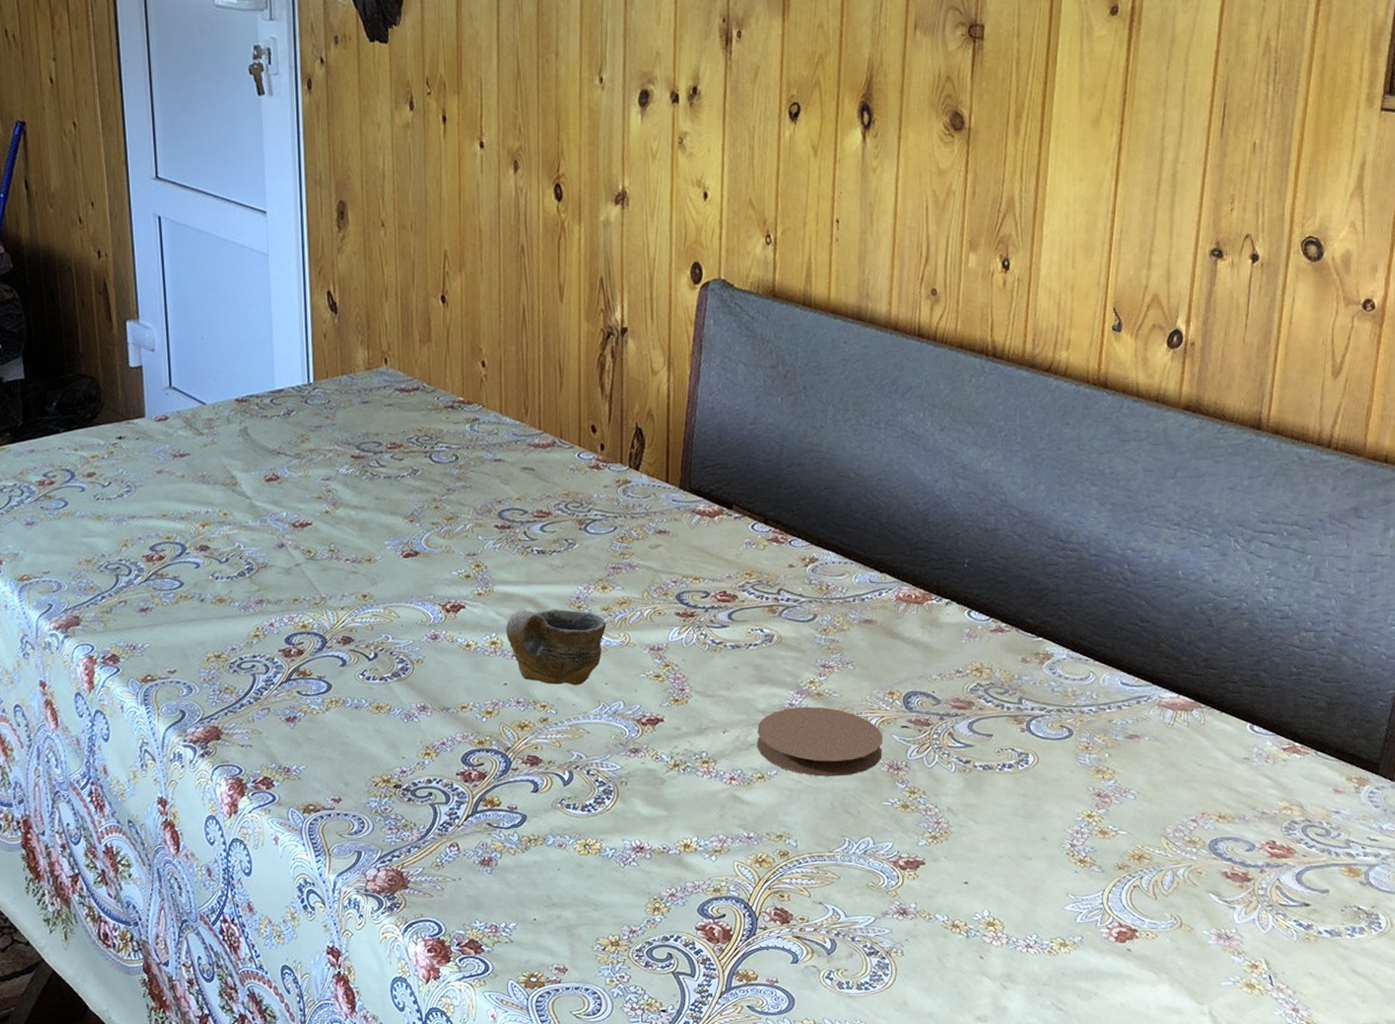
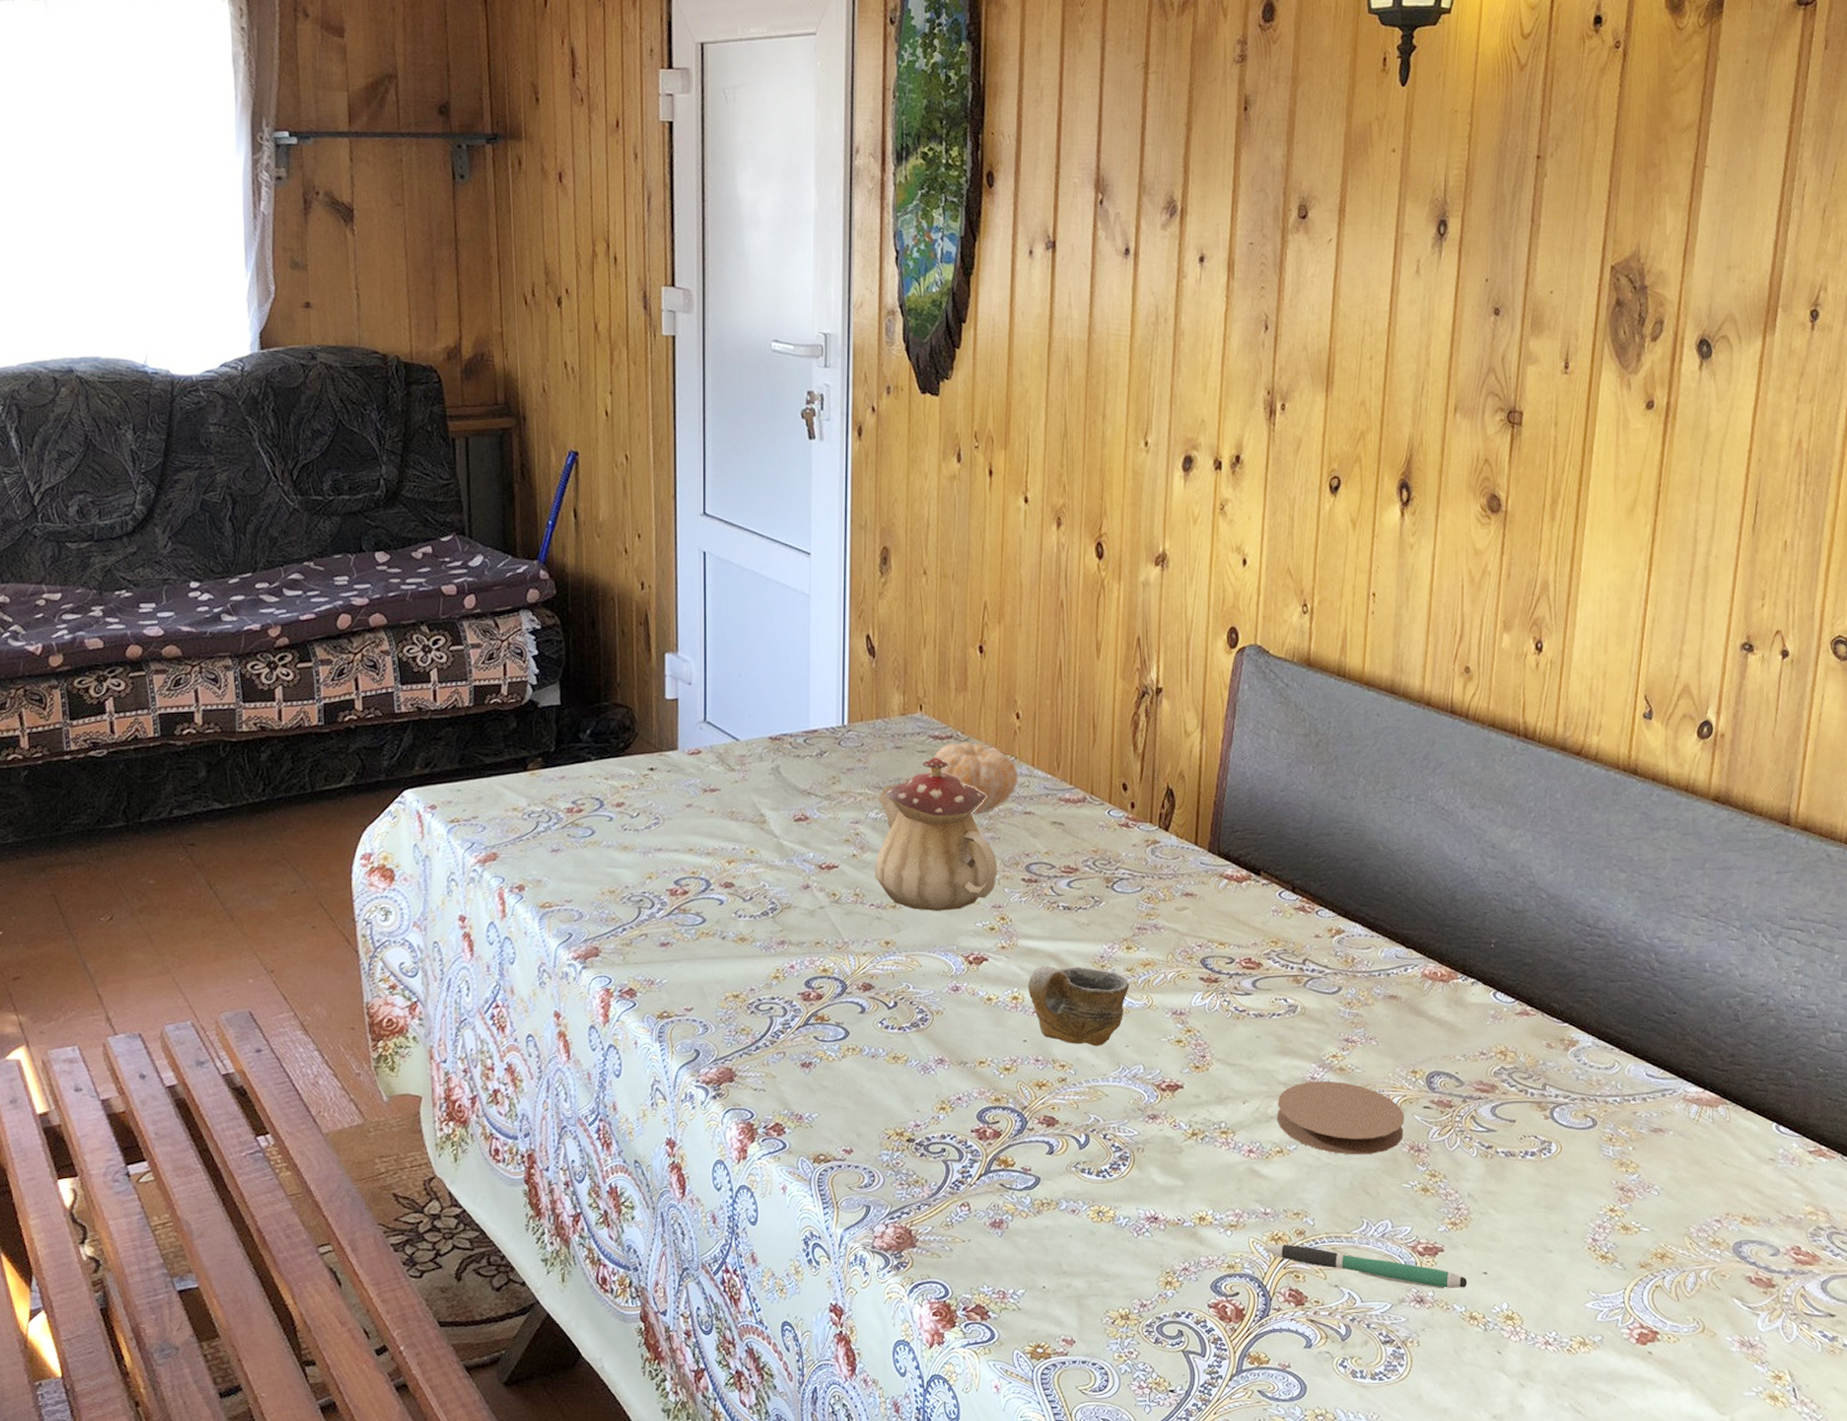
teapot: none [347,409,471,563] -> present [875,756,998,911]
fruit: none [397,393,487,465] -> present [929,742,1019,815]
pen: none [747,865,949,901] -> present [1263,1244,1468,1289]

